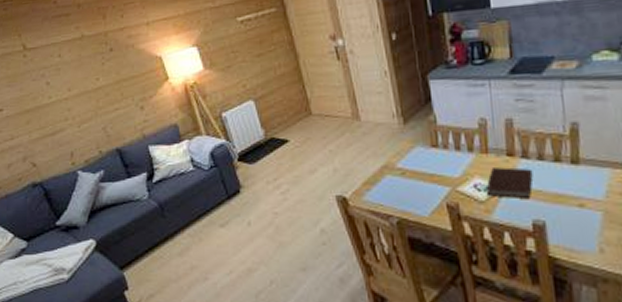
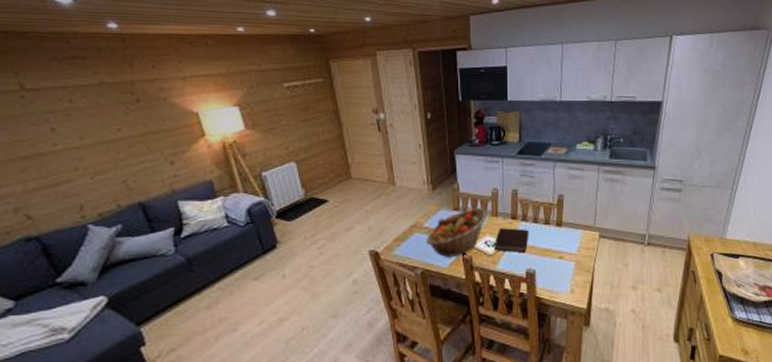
fruit basket: none [400,142,475,204] -> present [426,207,487,257]

